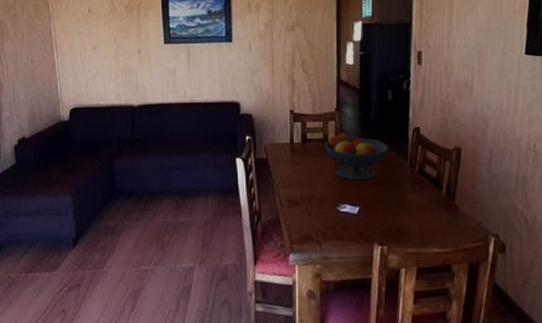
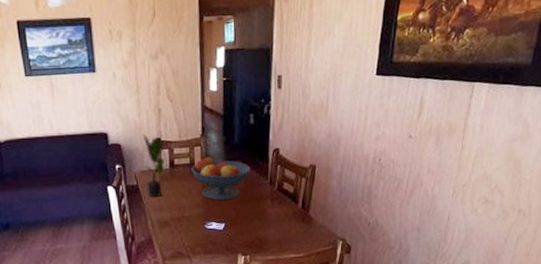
potted plant: none [270,105,304,173] -> present [140,134,172,198]

